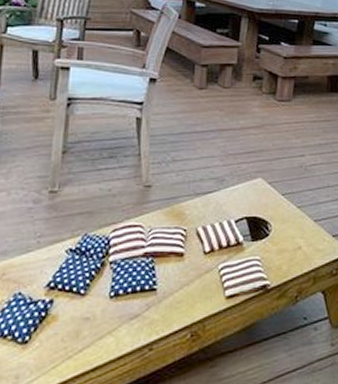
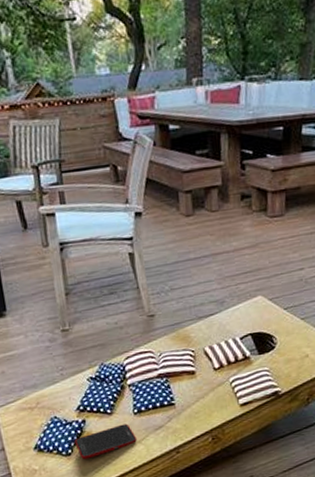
cell phone: none [35,308,107,351] -> present [74,423,137,460]

